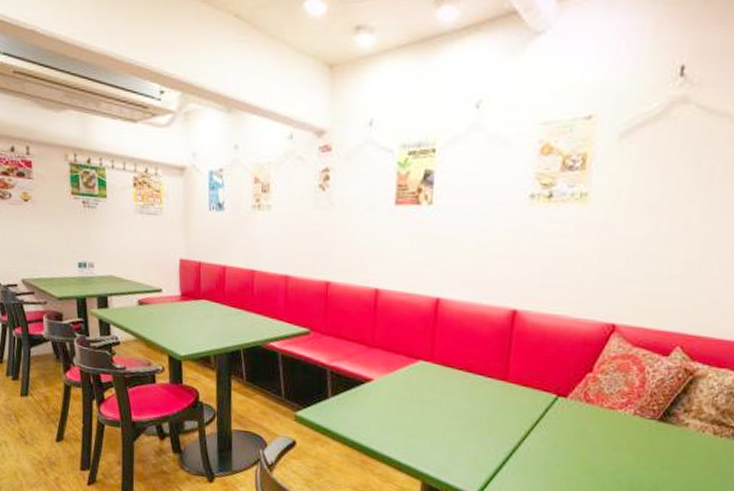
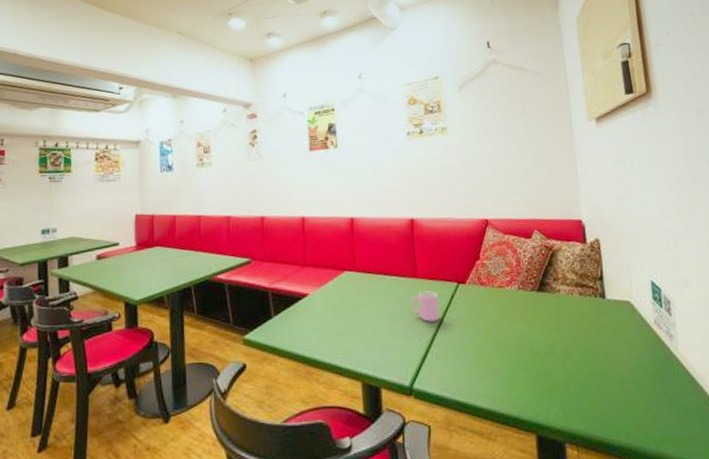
cup: none [493,397,529,434] -> present [411,291,439,322]

